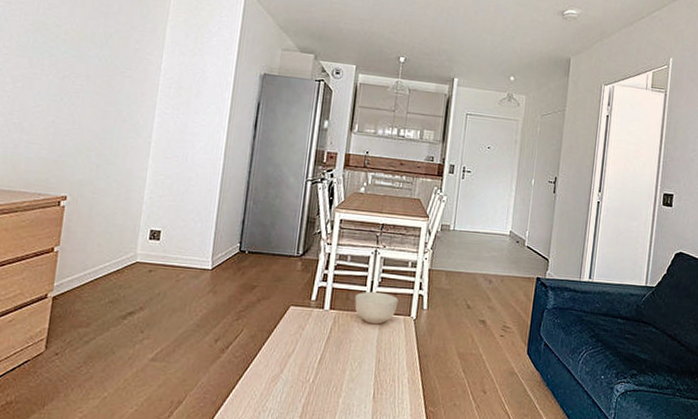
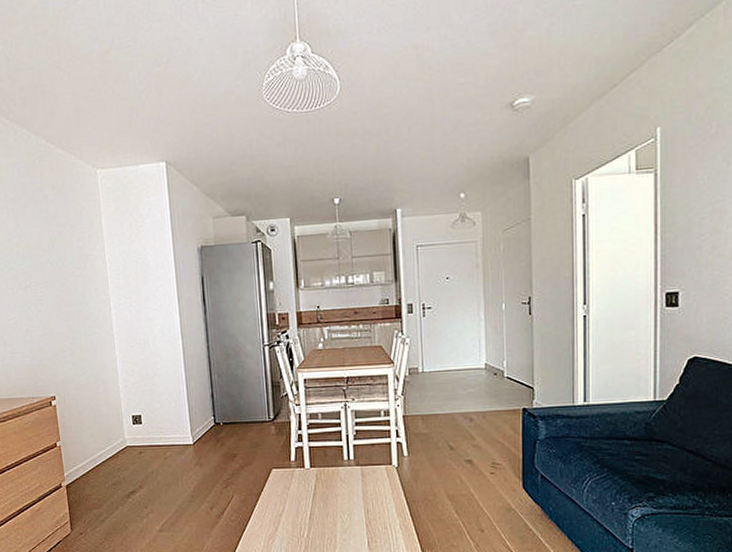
bowl: present [354,291,399,325] -> none [332,444,377,477]

